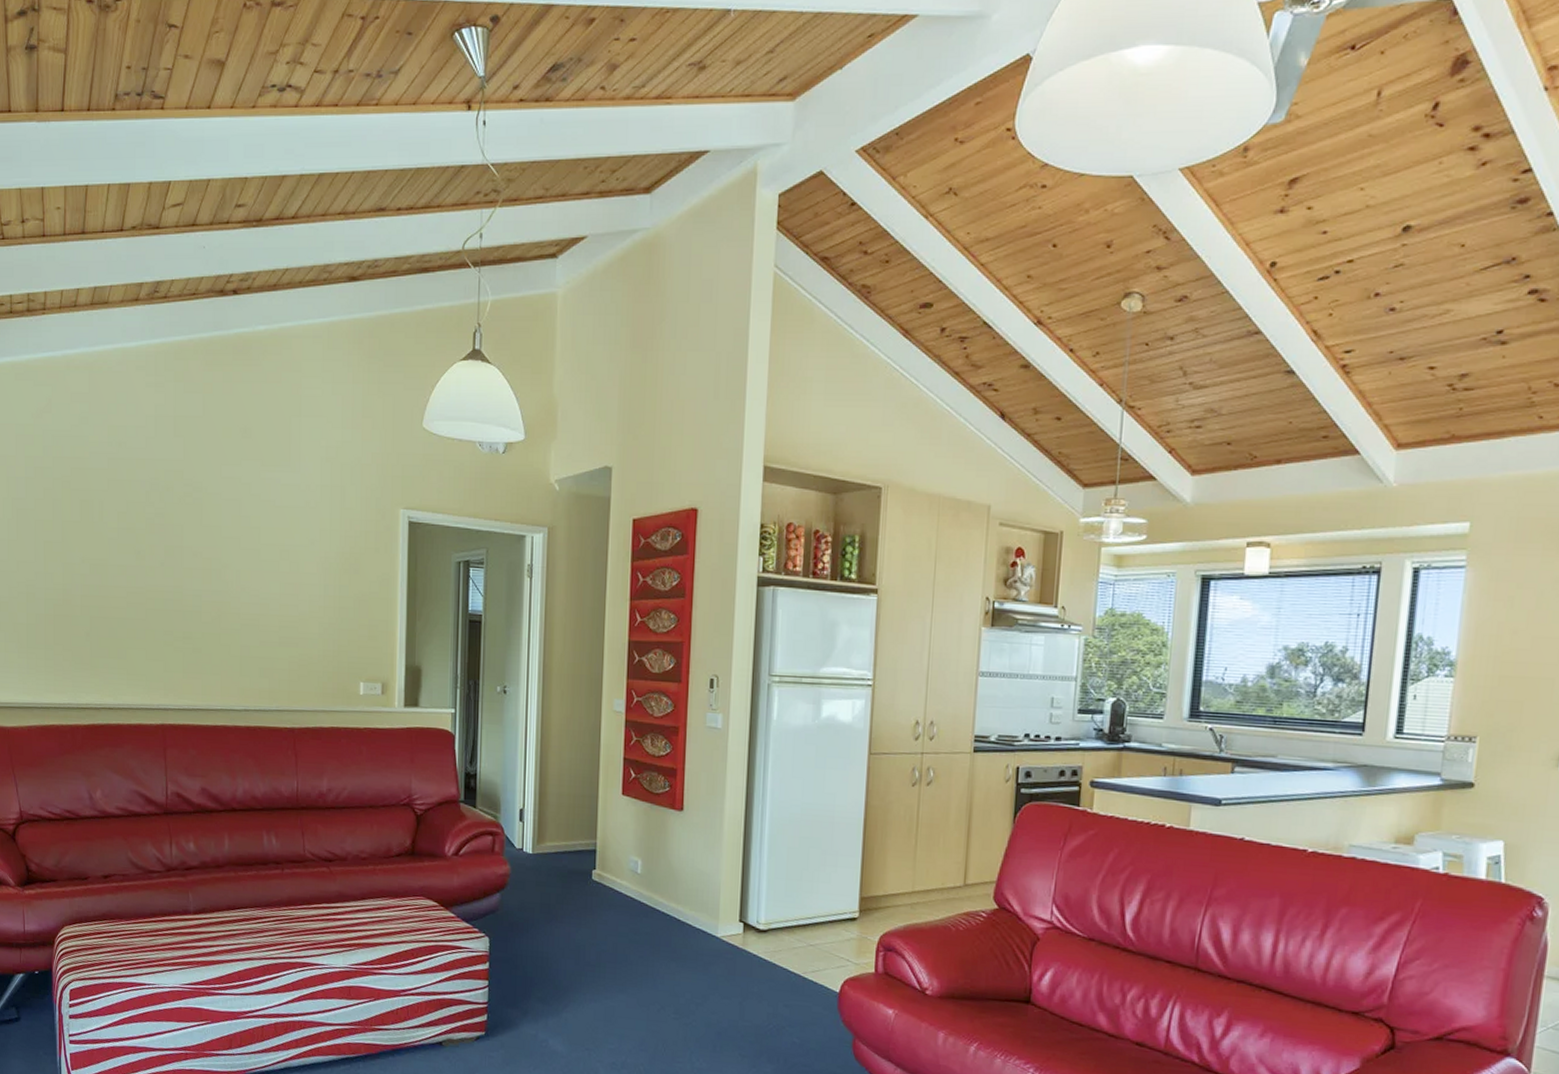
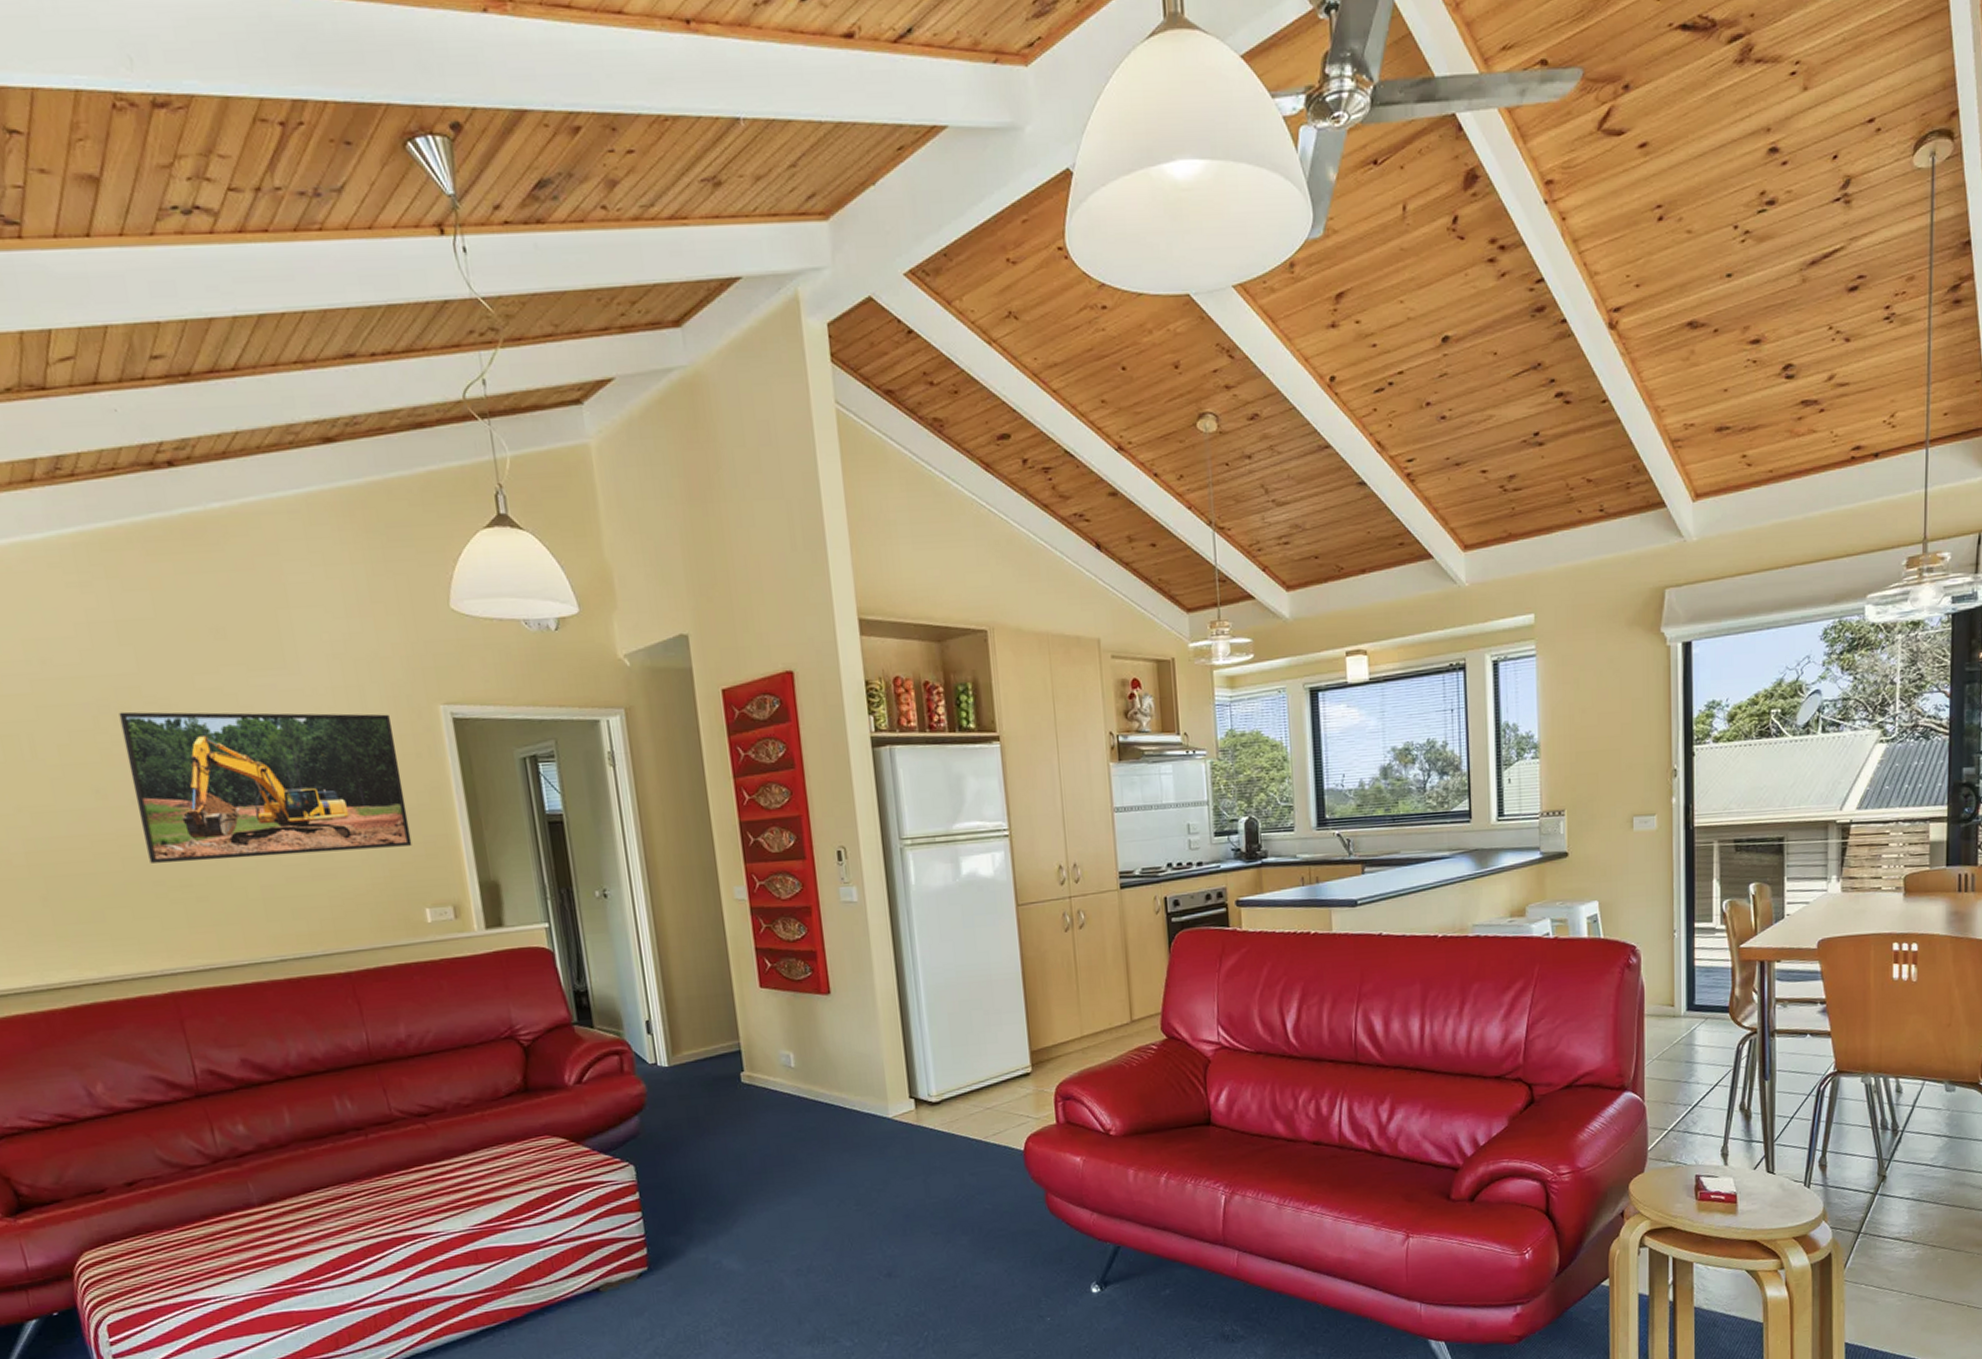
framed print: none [164,490,361,627] -> present [119,711,412,863]

